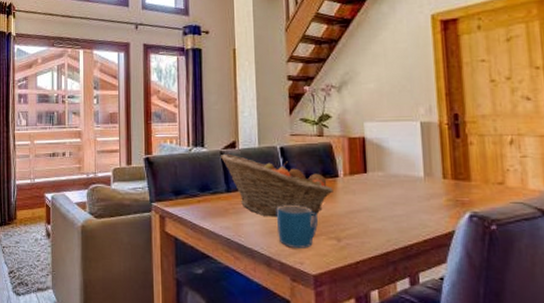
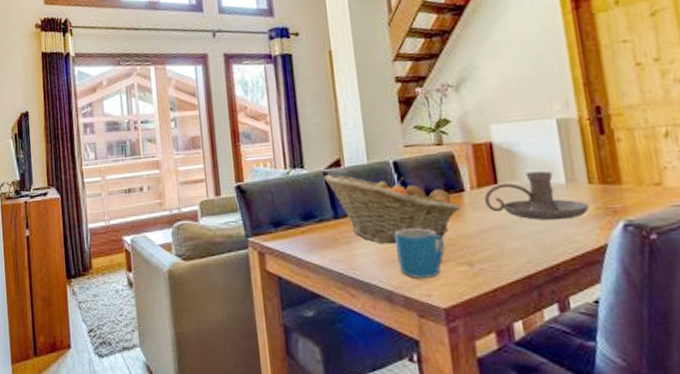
candle holder: none [355,165,441,208] -> present [485,171,589,221]

